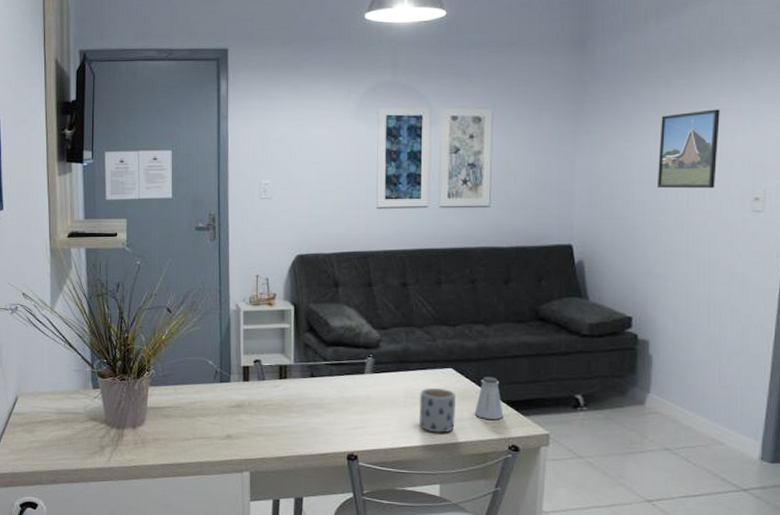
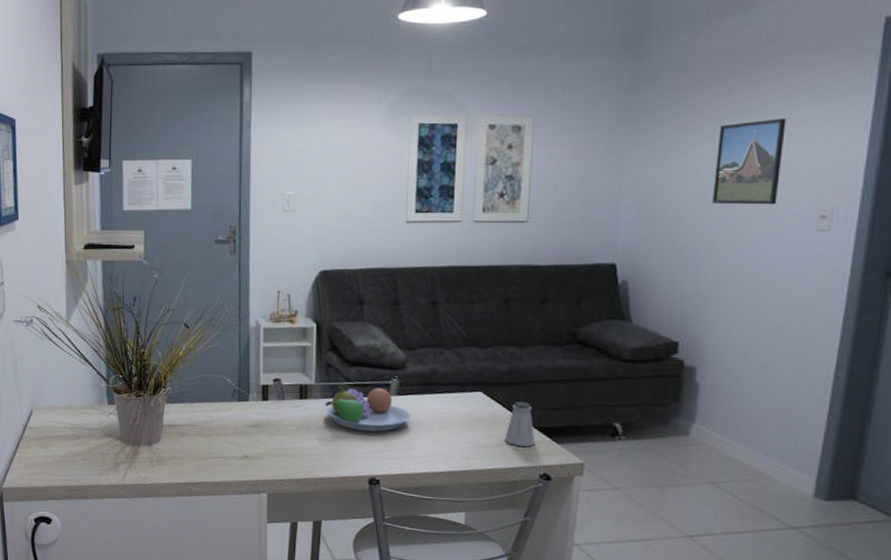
fruit bowl: none [304,364,386,409] -> present [325,384,412,432]
mug: present [419,387,455,433] -> none [445,412,485,459]

